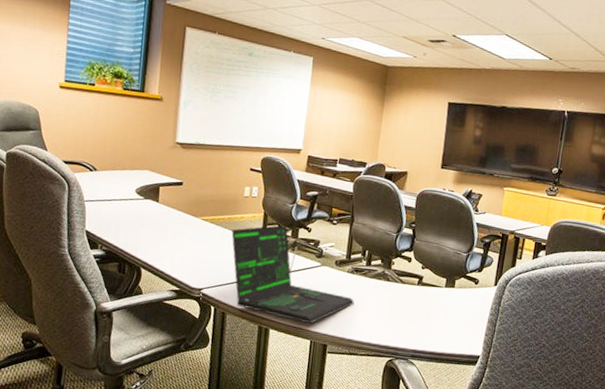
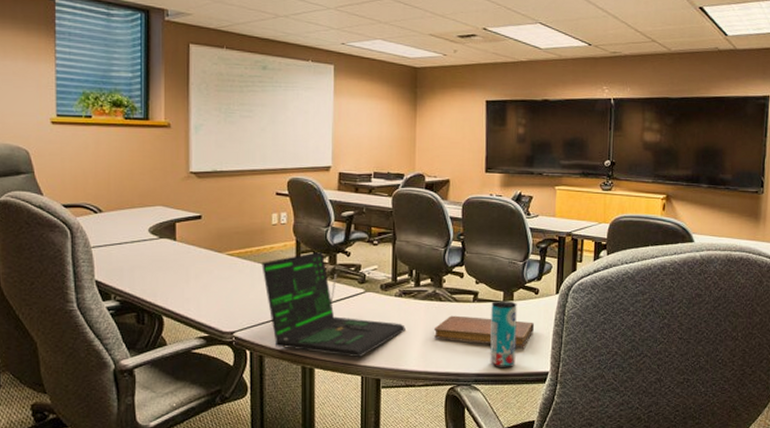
notebook: none [379,295,471,331] -> present [434,315,534,347]
beverage can: none [427,286,458,348] -> present [490,301,517,368]

